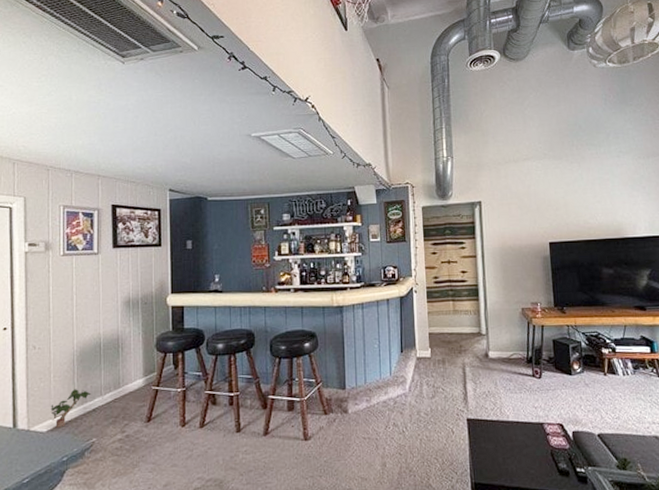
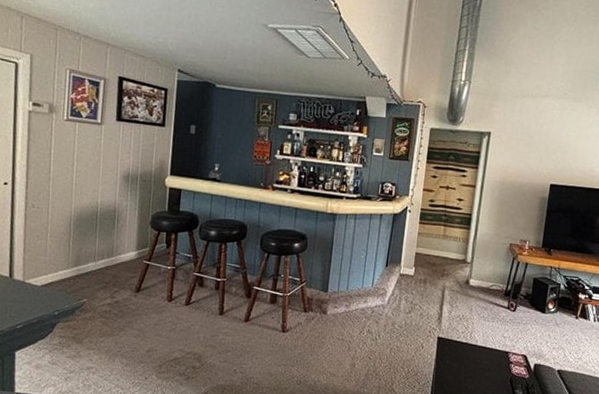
potted plant: present [50,389,92,428] -> none [45,251,86,284]

